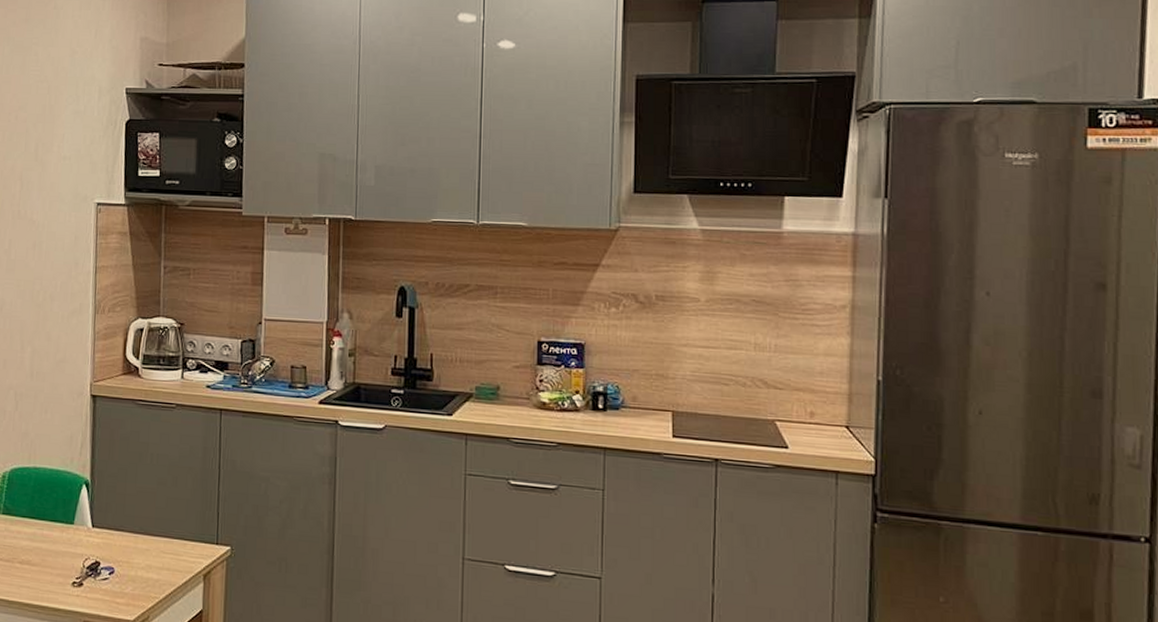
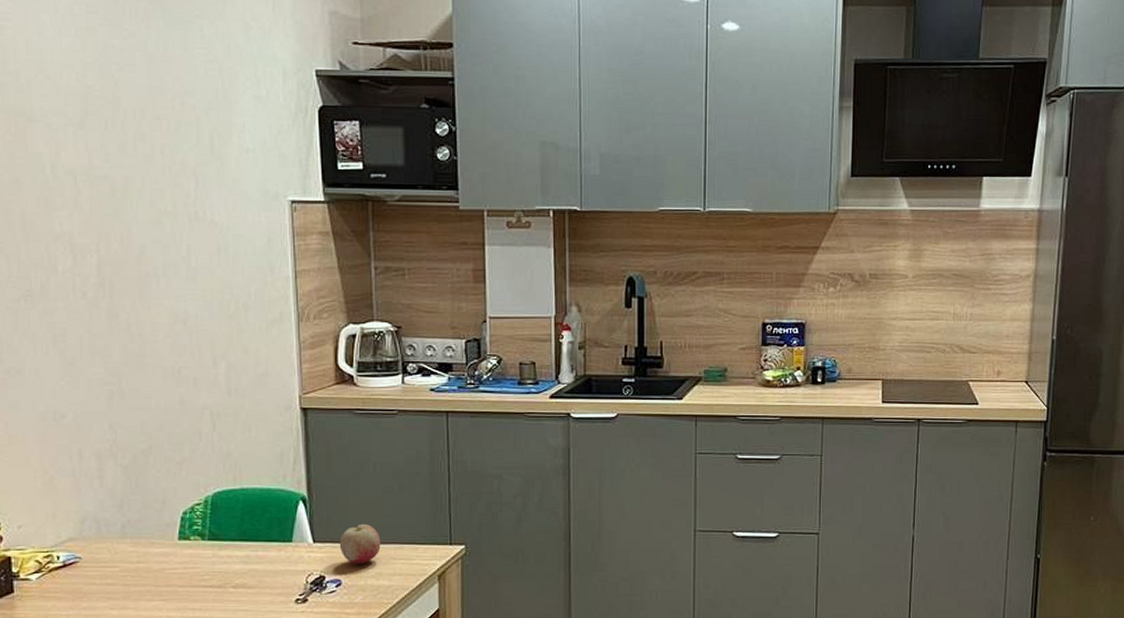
fruit: none [115,513,153,555] -> present [339,523,381,565]

